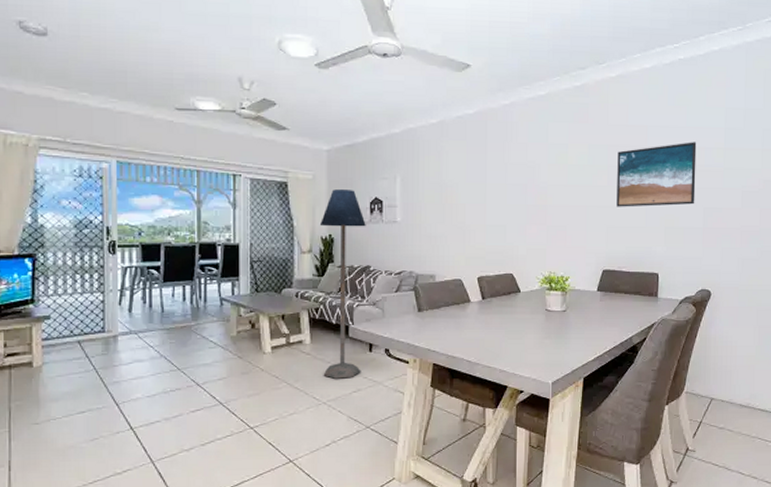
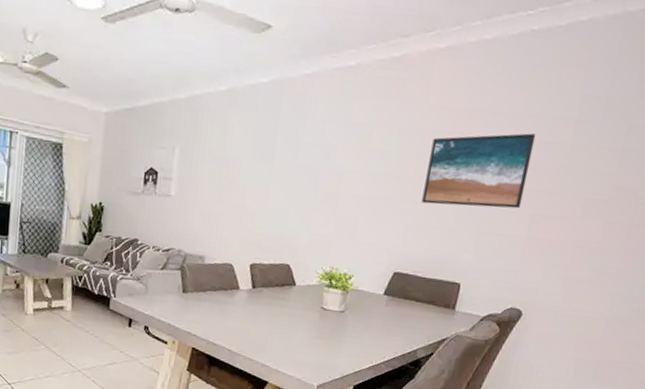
floor lamp: present [319,189,366,379] -> none [82,155,138,350]

